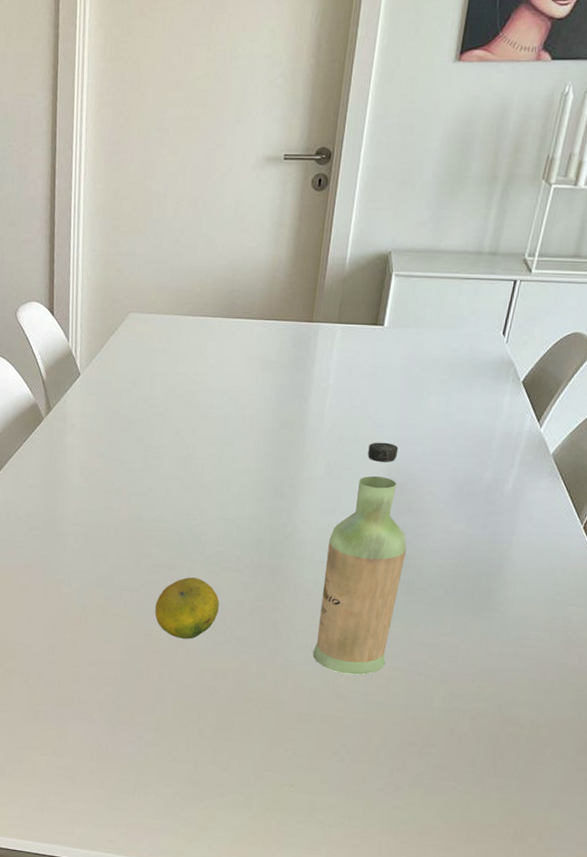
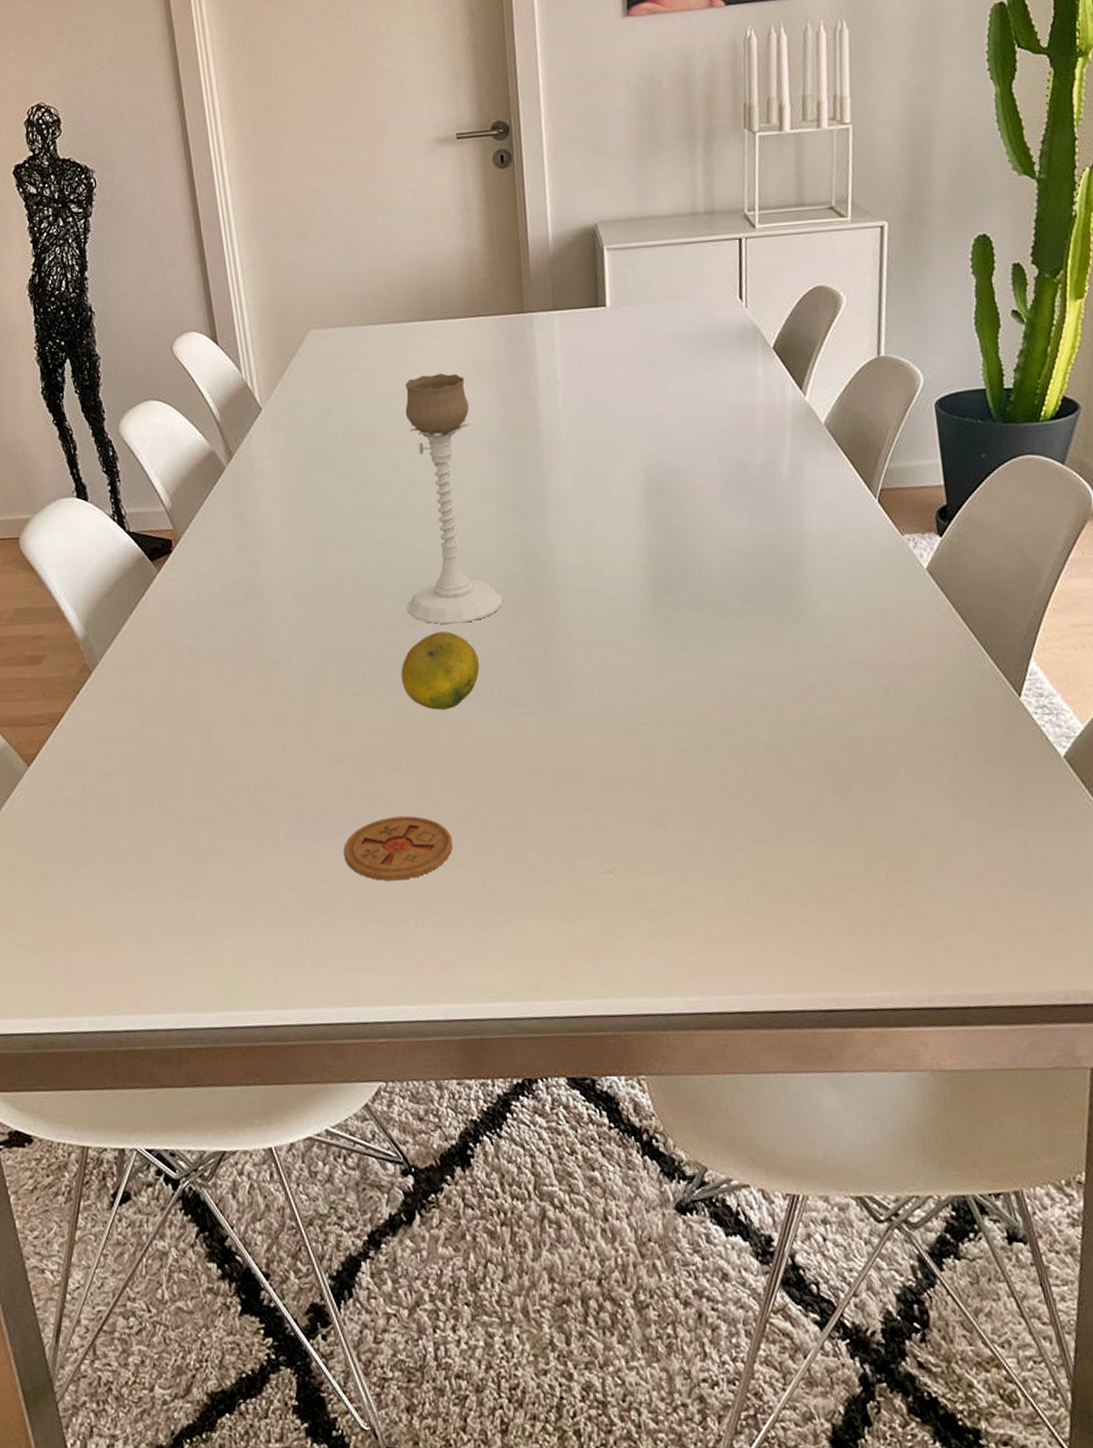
coaster: none [87,714,173,763] -> present [343,816,453,881]
candle holder: none [169,364,251,574] -> present [405,373,503,625]
bottle: present [312,442,407,675] -> none [594,437,690,720]

